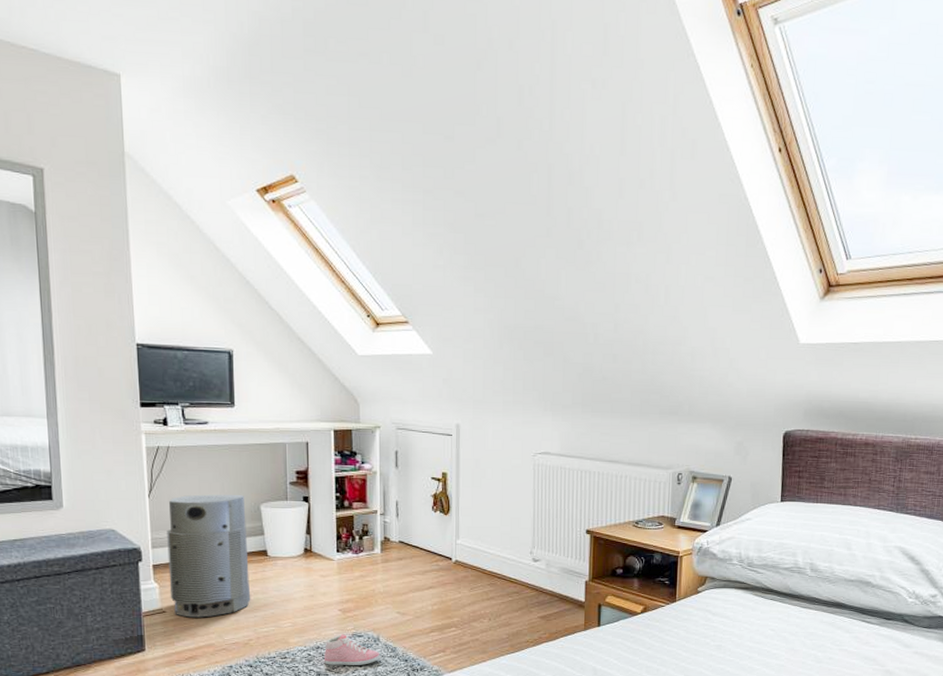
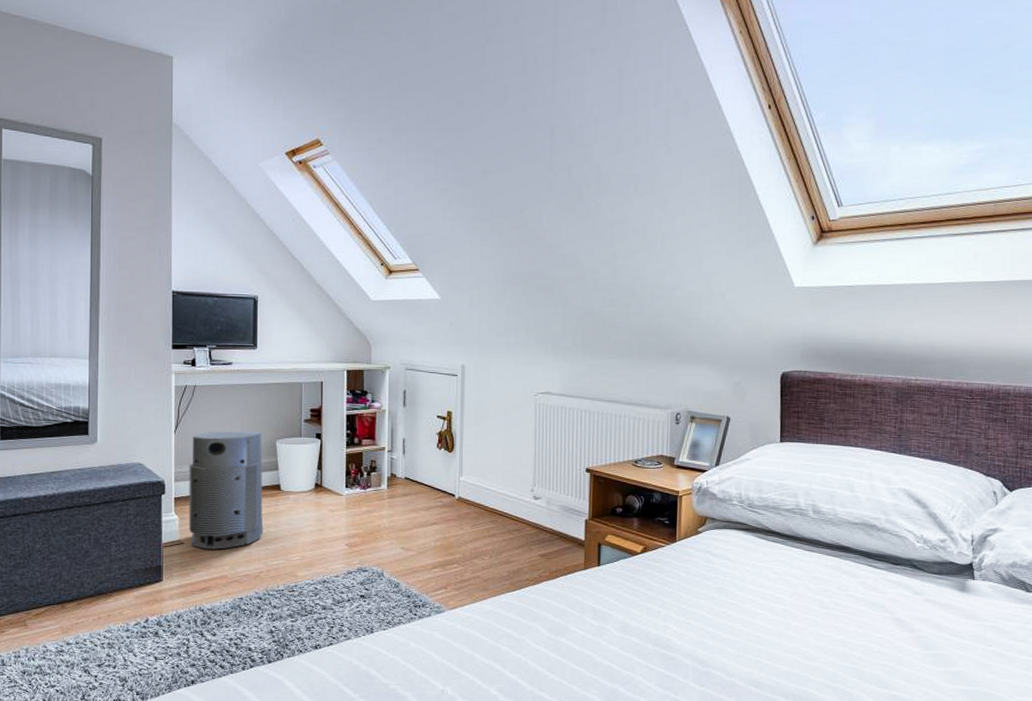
sneaker: present [323,634,381,665] -> none [329,568,384,600]

